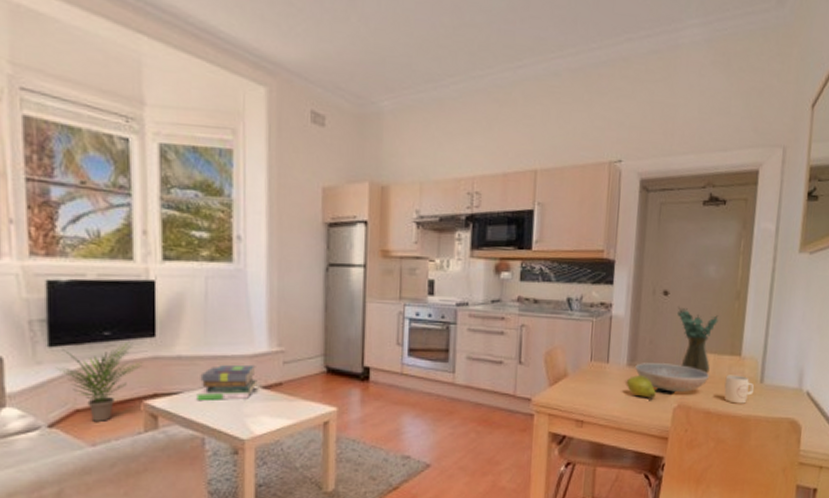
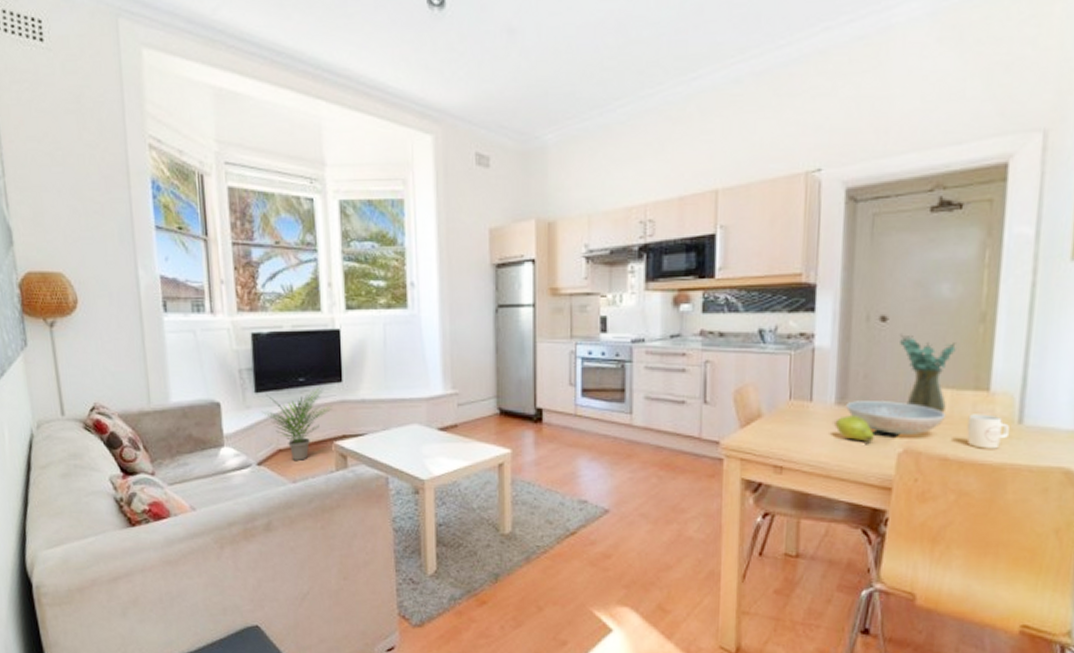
books: present [197,364,258,400] -> none [380,407,434,442]

